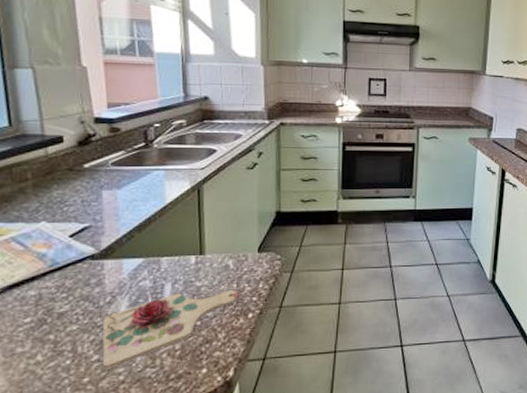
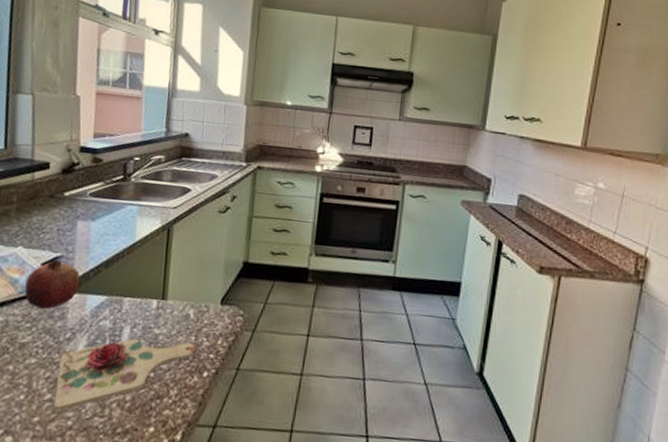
fruit: none [55,229,113,279] -> present [24,259,80,310]

